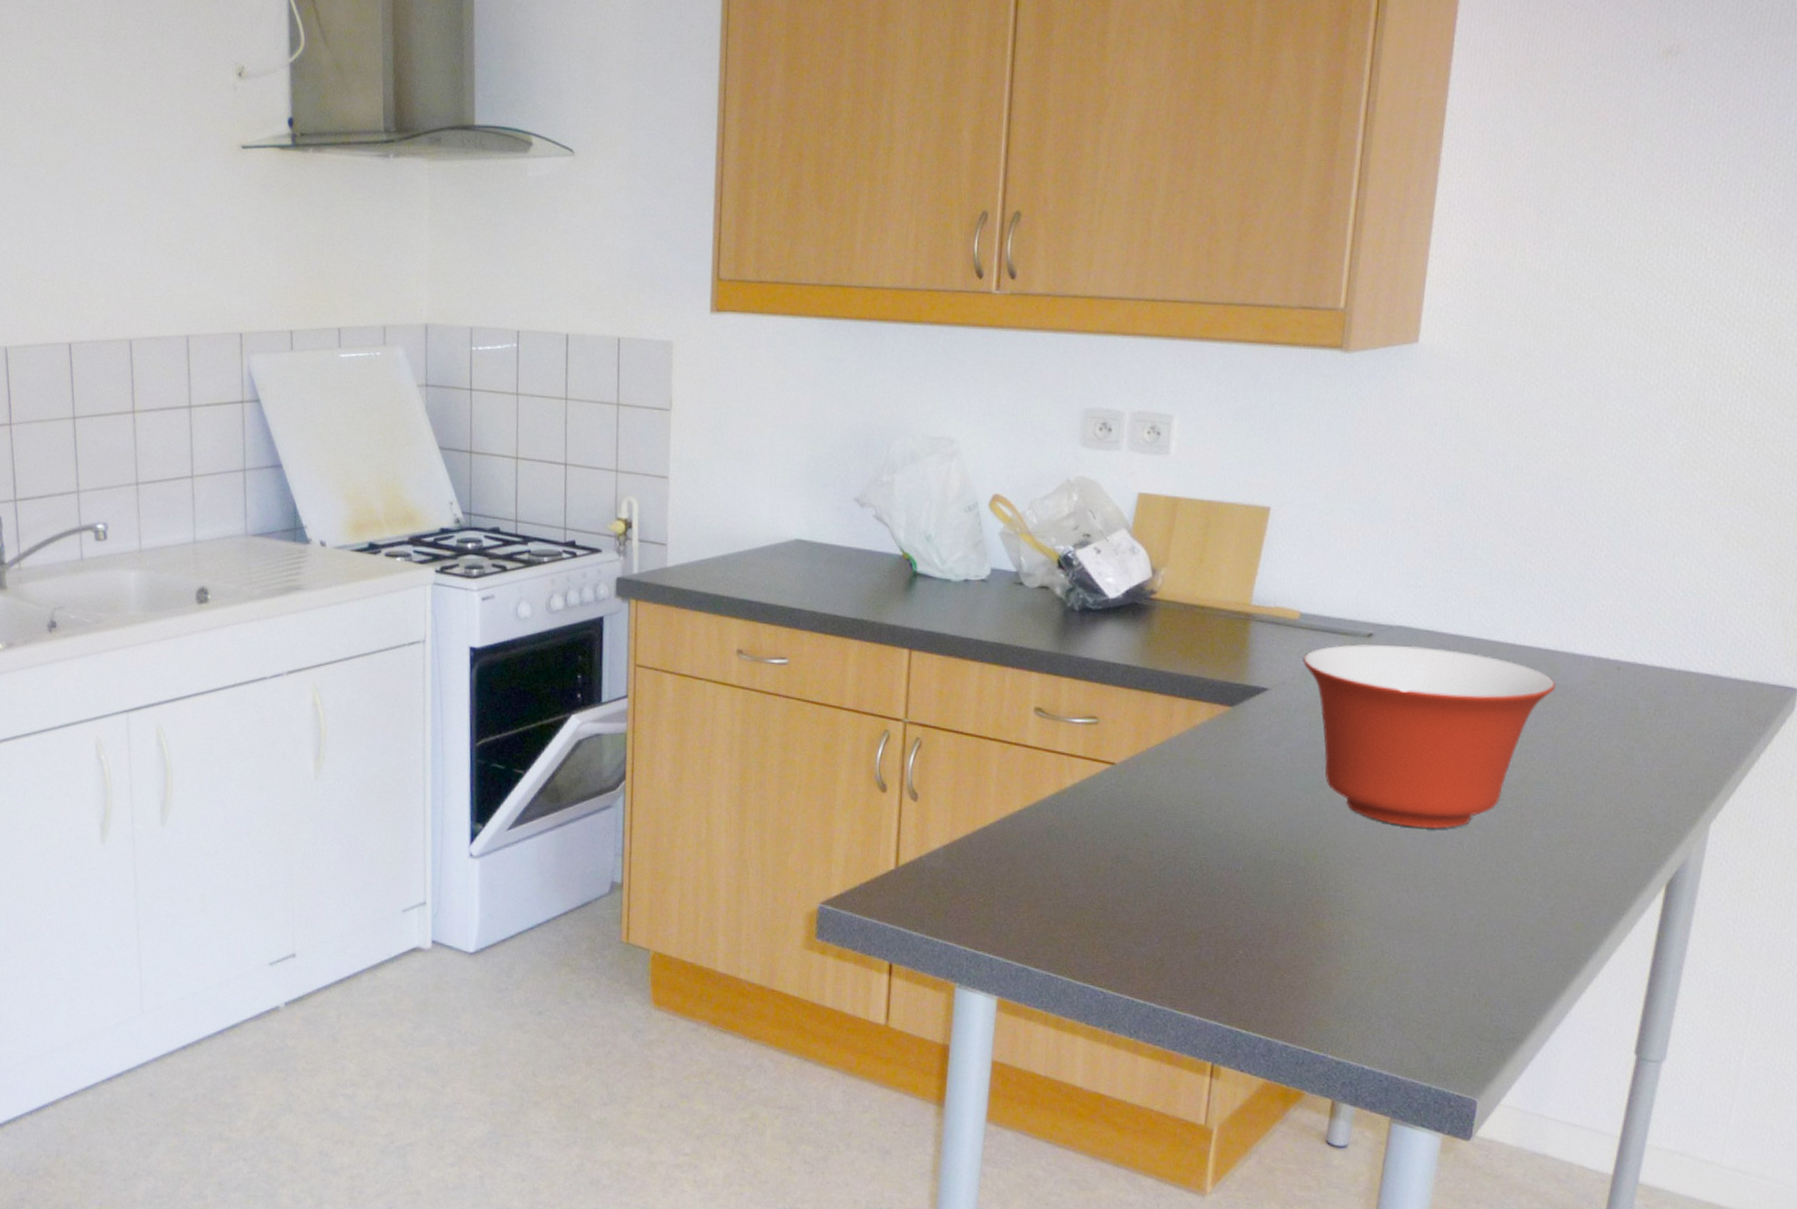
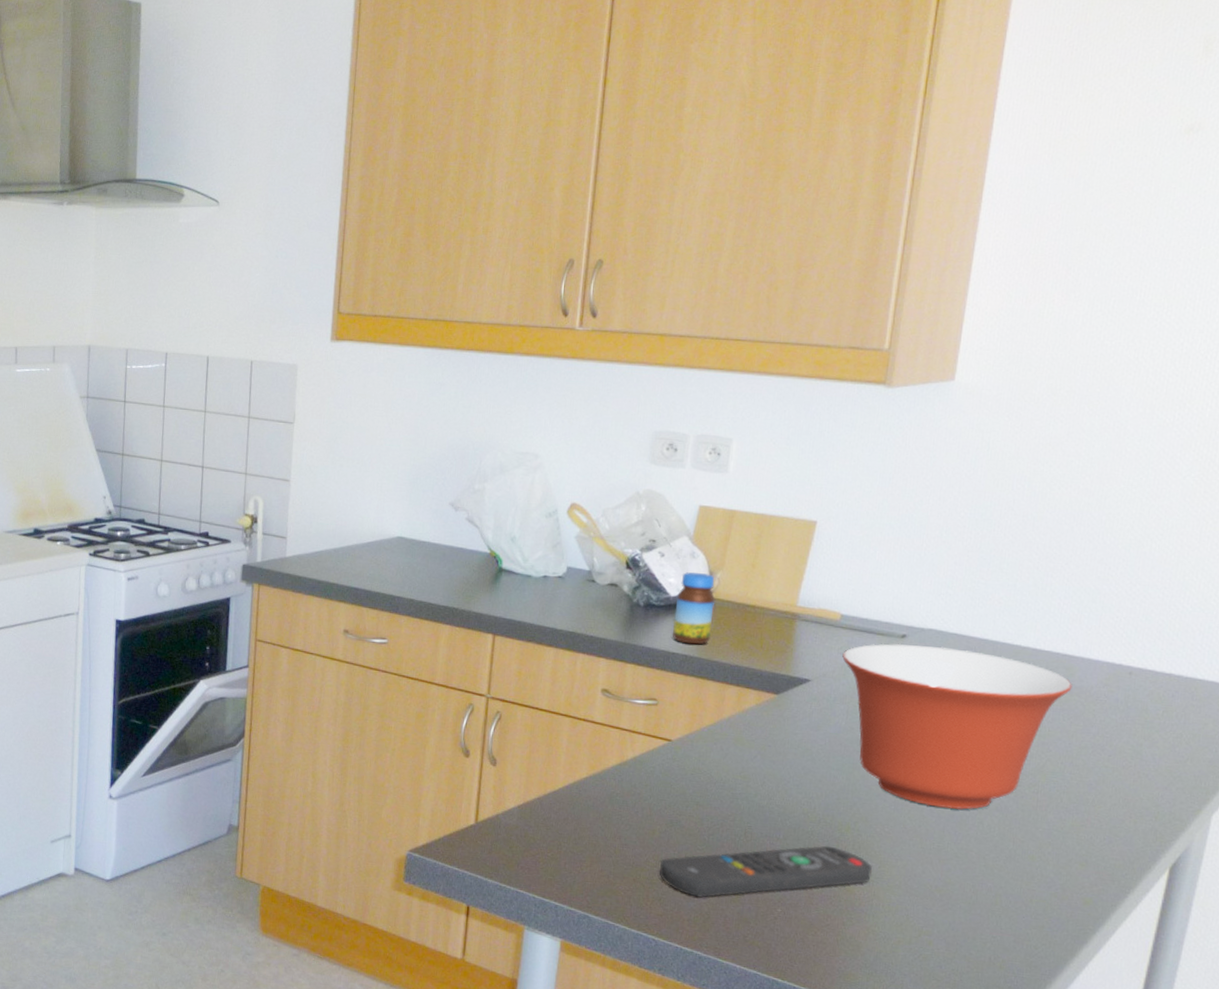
remote control: none [1106,876,1343,942] -> present [659,845,873,898]
jar: none [1112,570,1160,653] -> present [673,572,716,645]

